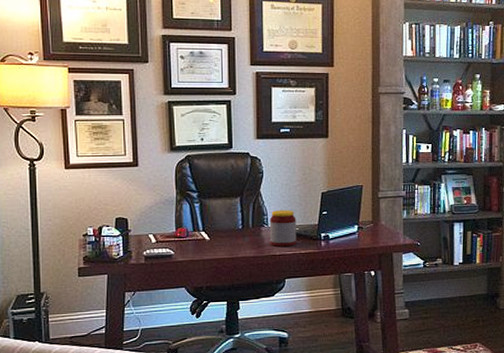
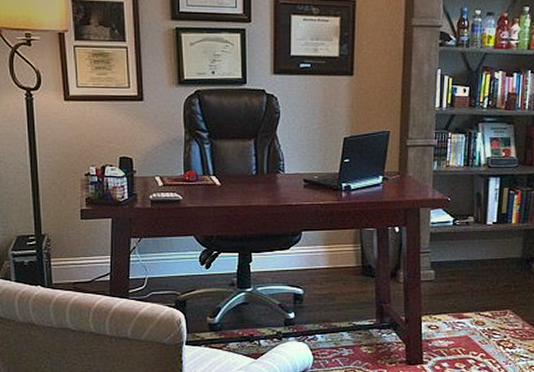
jar: present [269,210,297,247] -> none [285,155,315,196]

